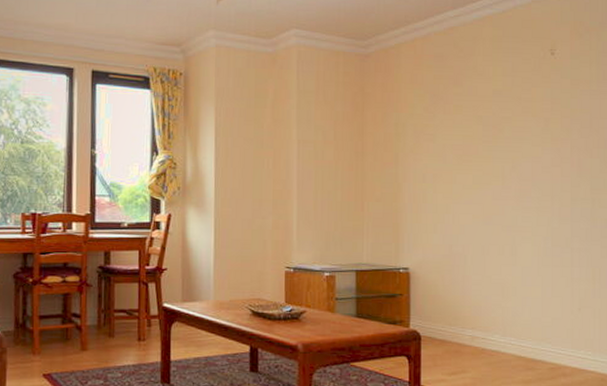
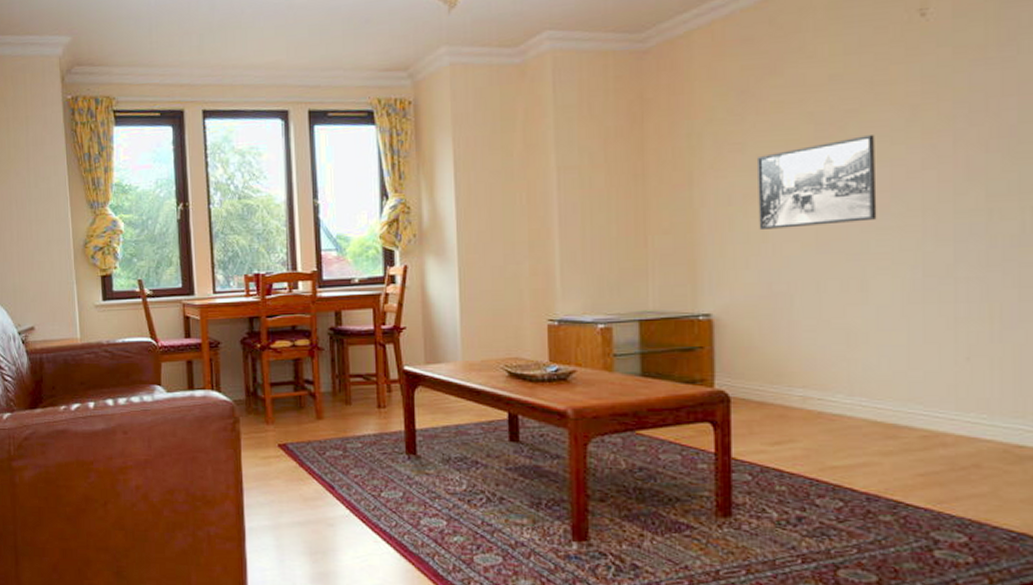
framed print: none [444,137,523,203] -> present [758,135,877,229]

